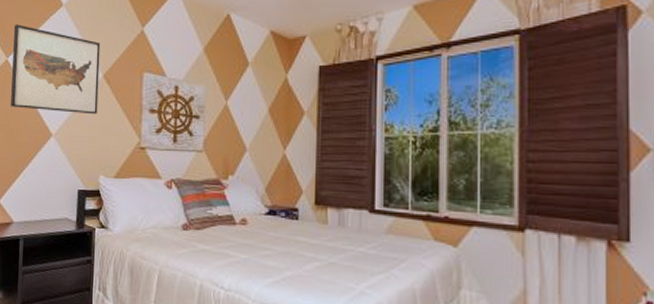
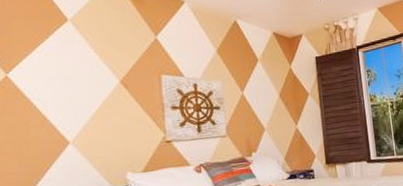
wall art: present [11,24,101,115] -> none [11,40,118,122]

